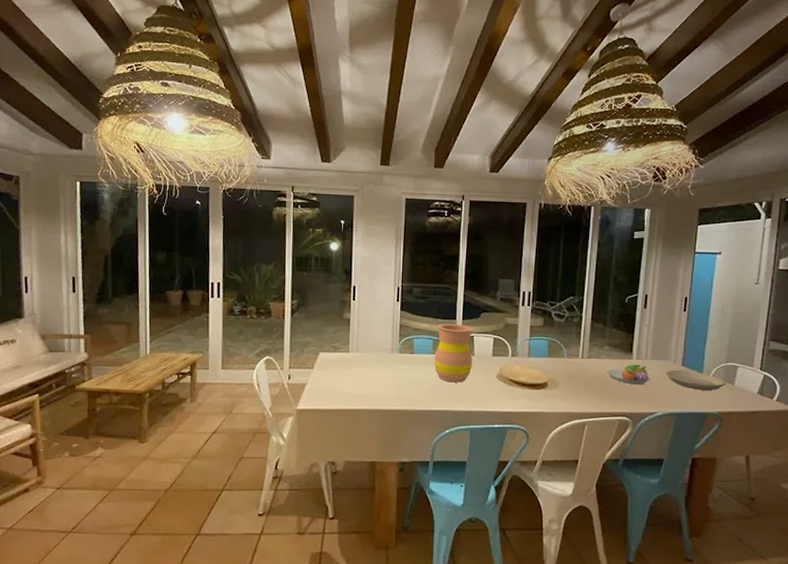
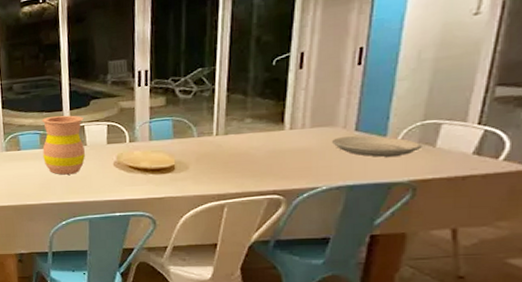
fruit bowl: present [606,364,651,385] -> none [249,135,310,158]

